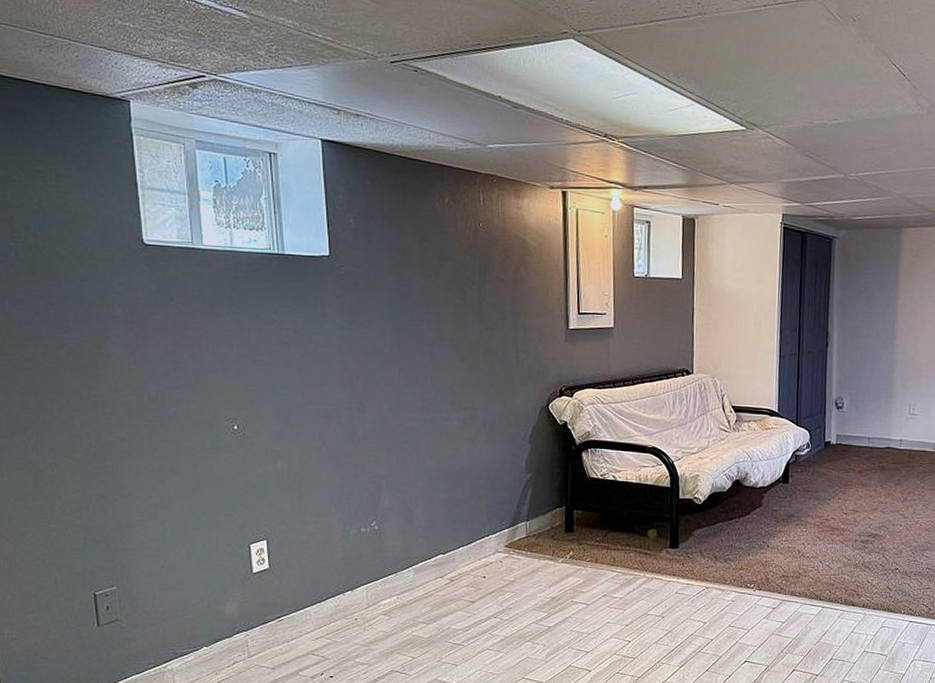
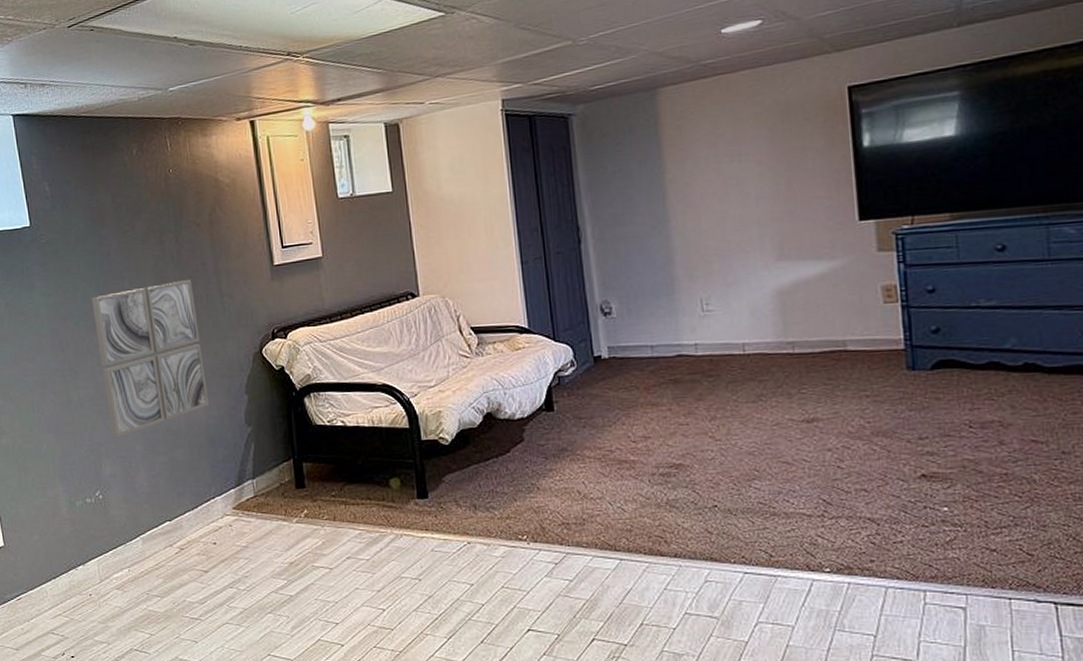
wall art: none [387,330,493,472] -> present [92,279,208,437]

